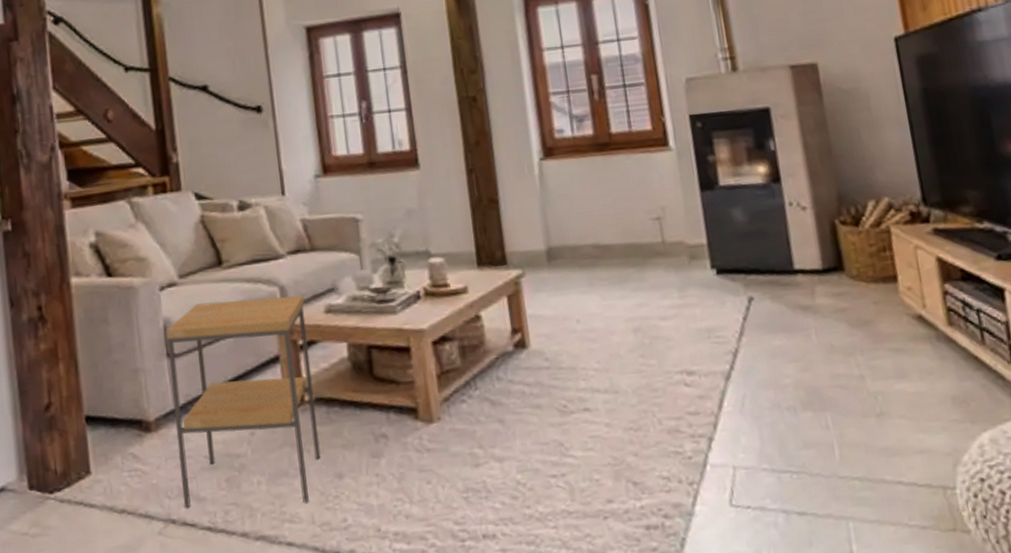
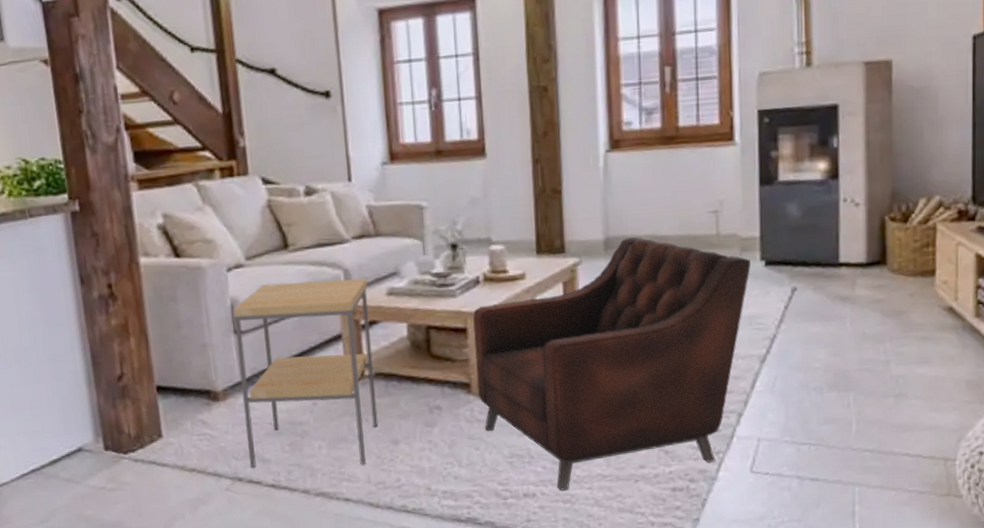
armchair: none [415,246,702,530] -> present [473,237,751,491]

